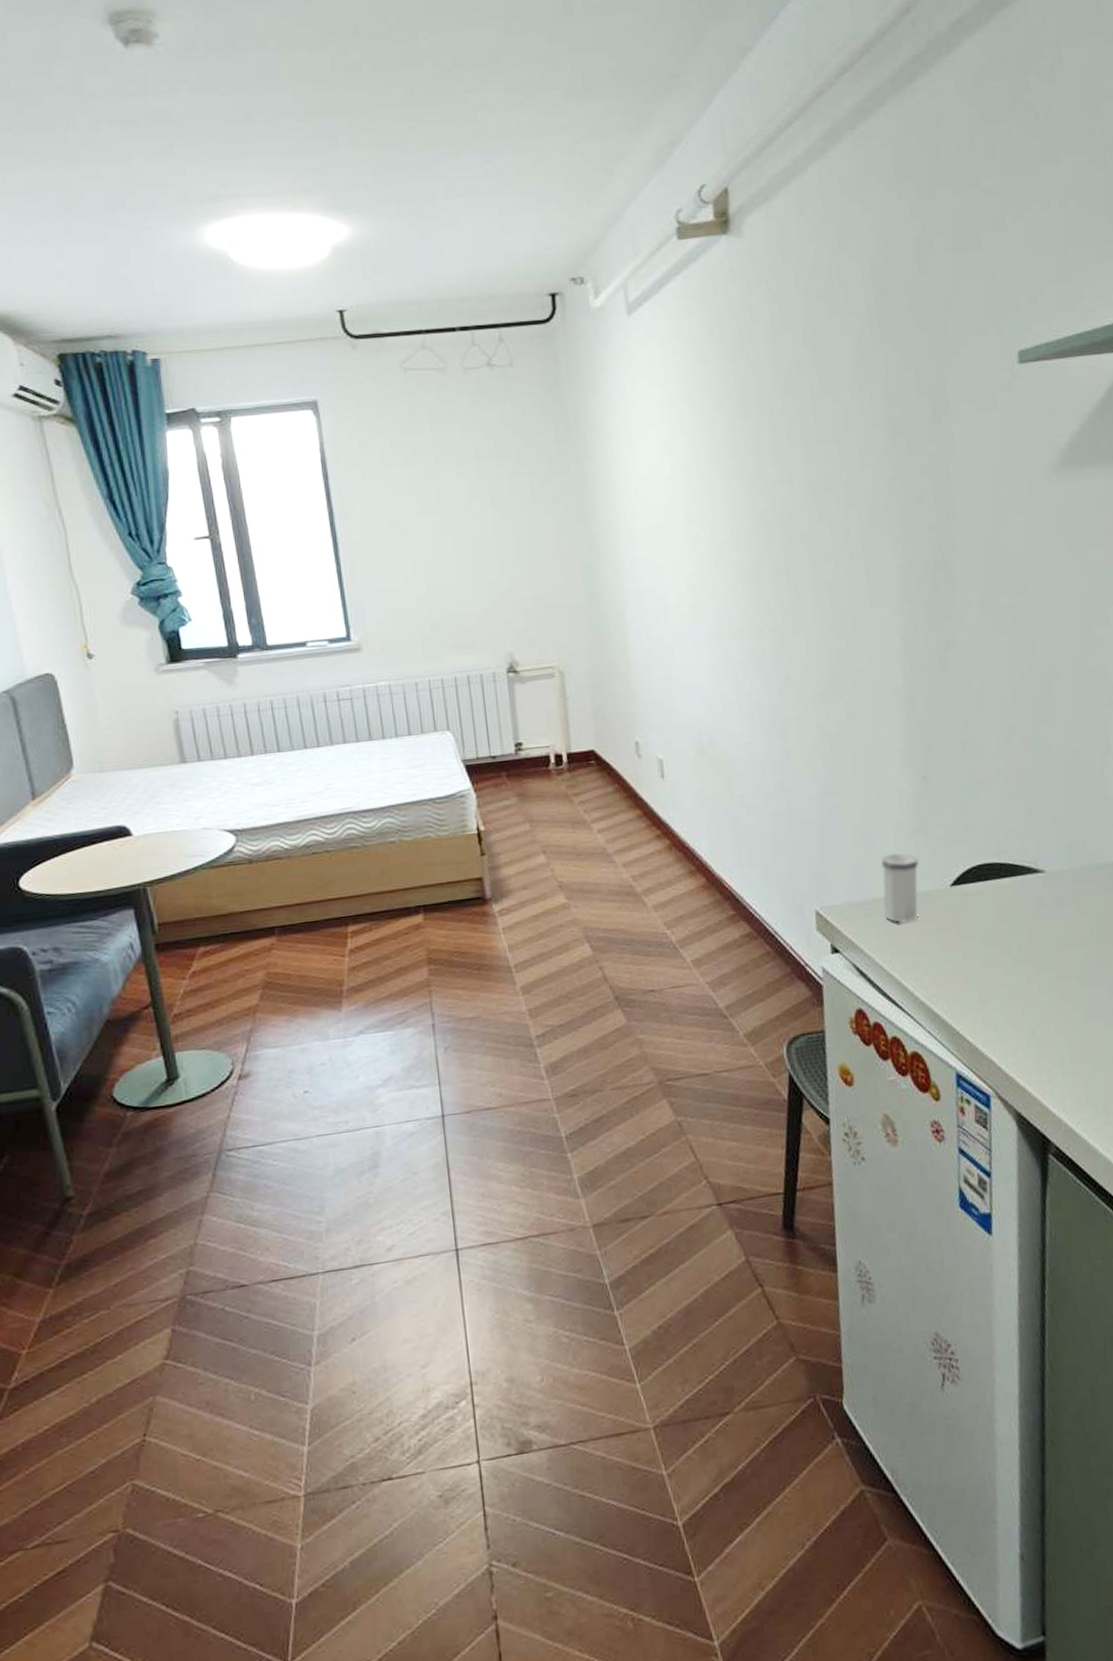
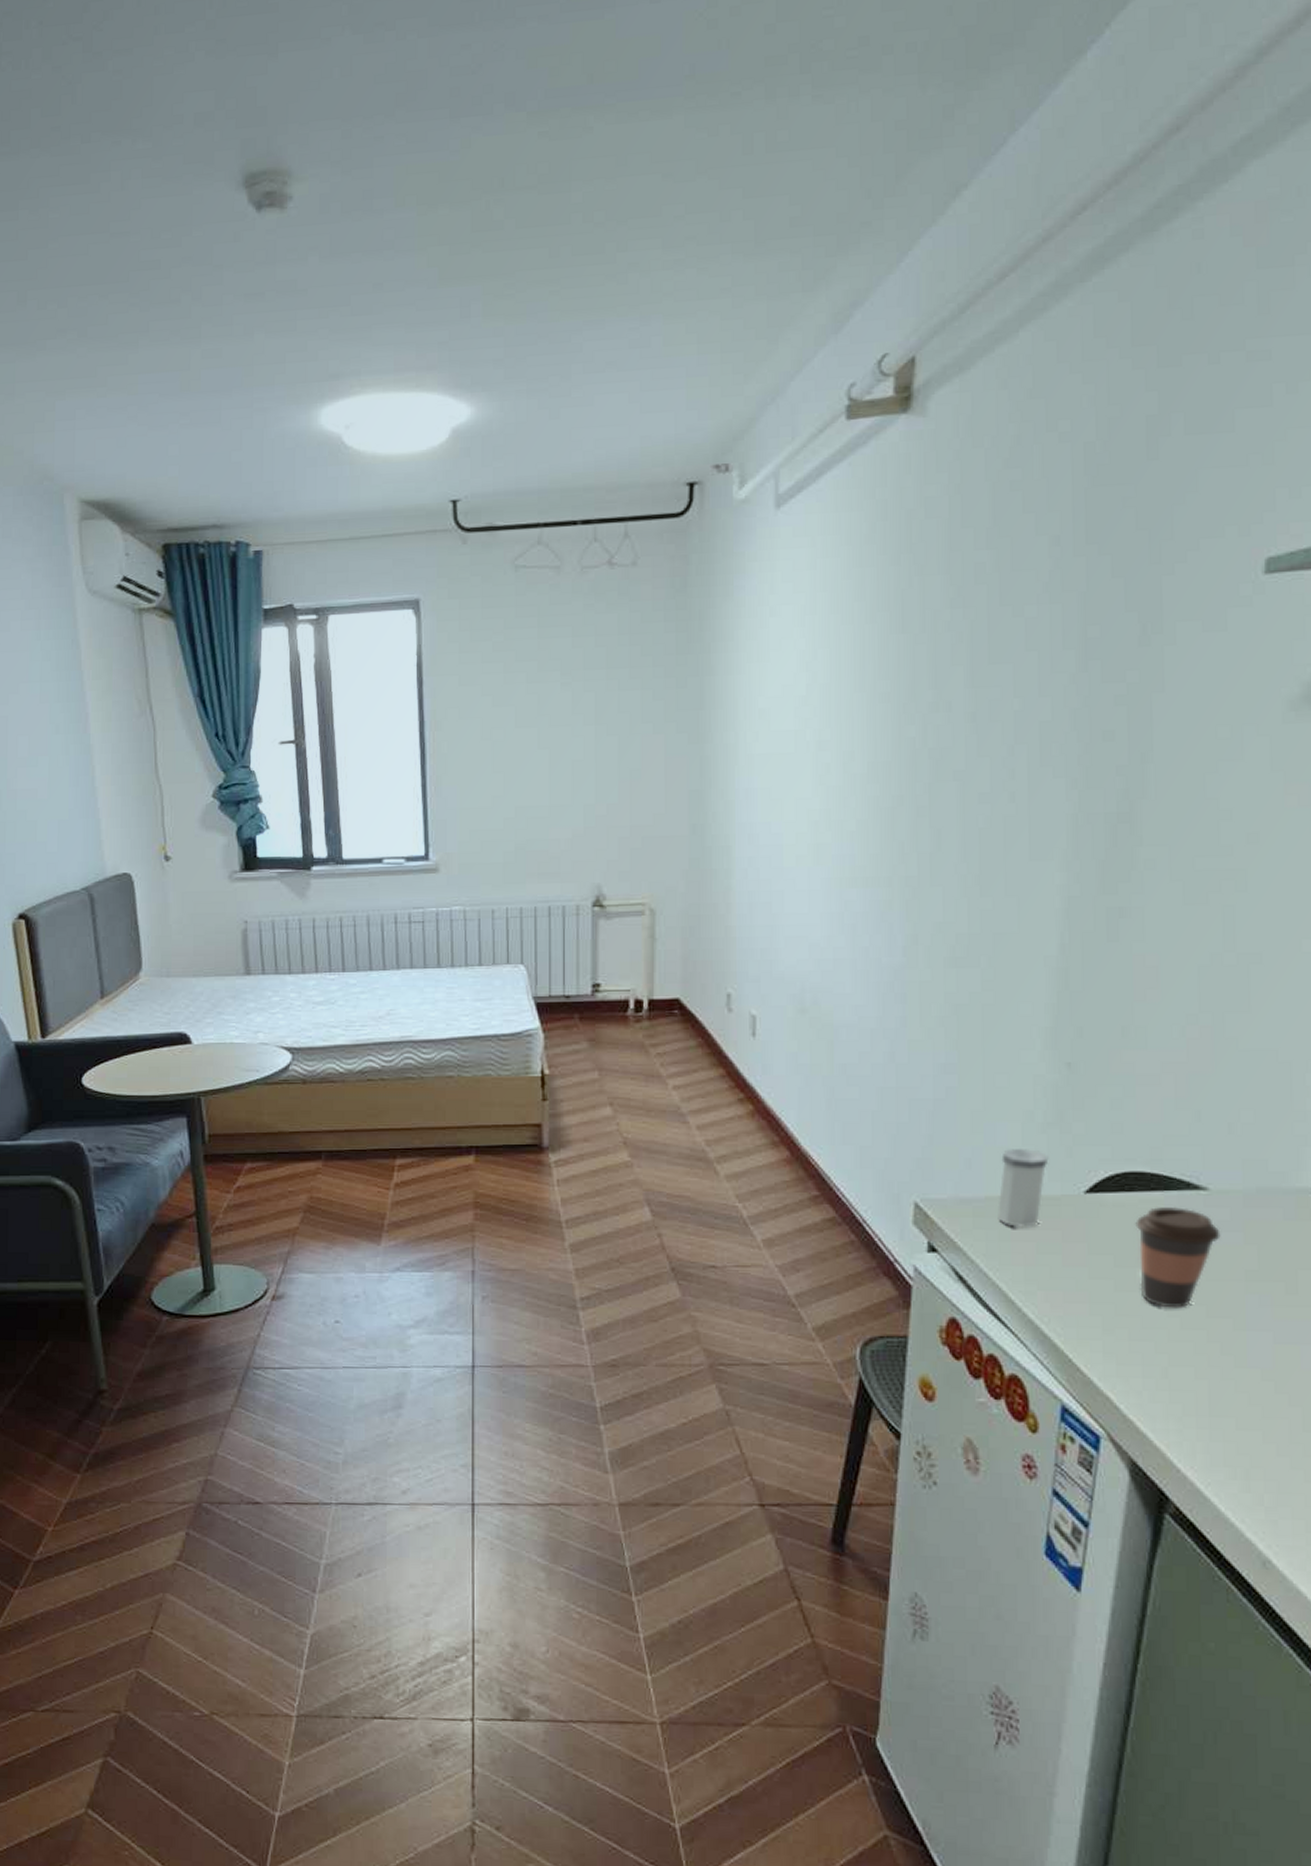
coffee cup: none [993,889,1059,977] -> present [1135,1207,1221,1309]

